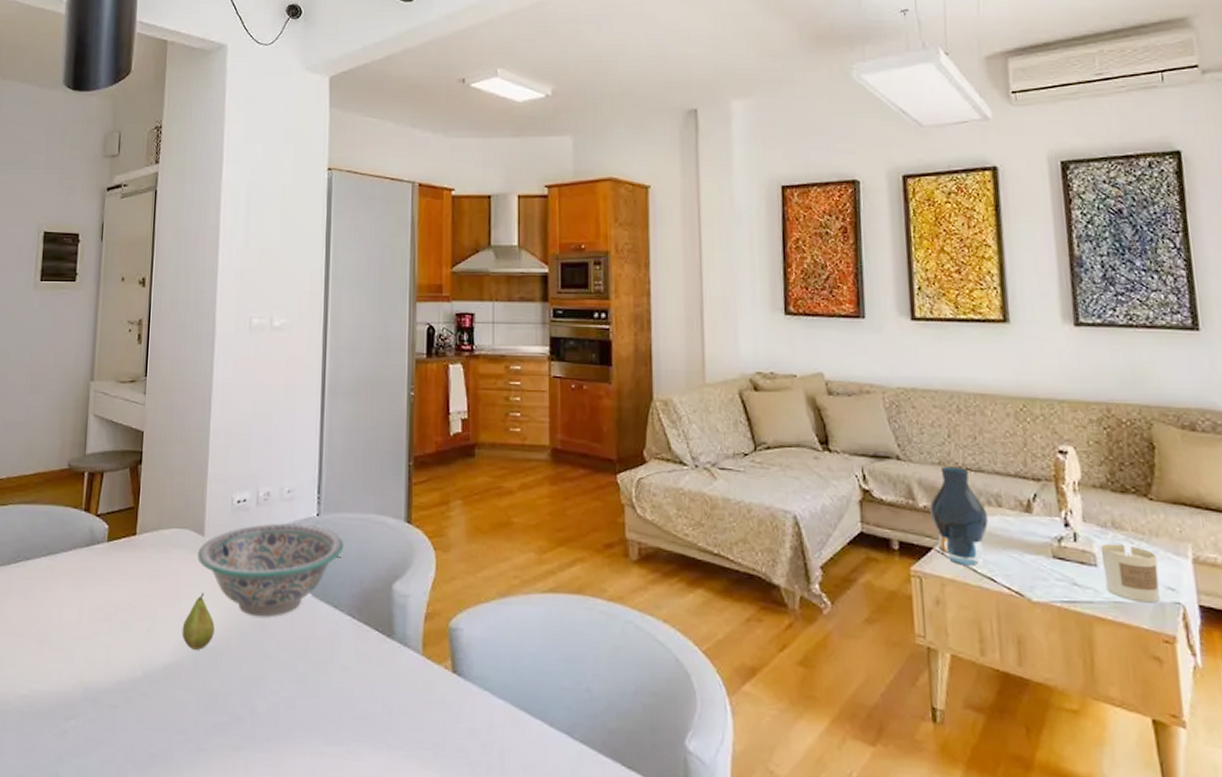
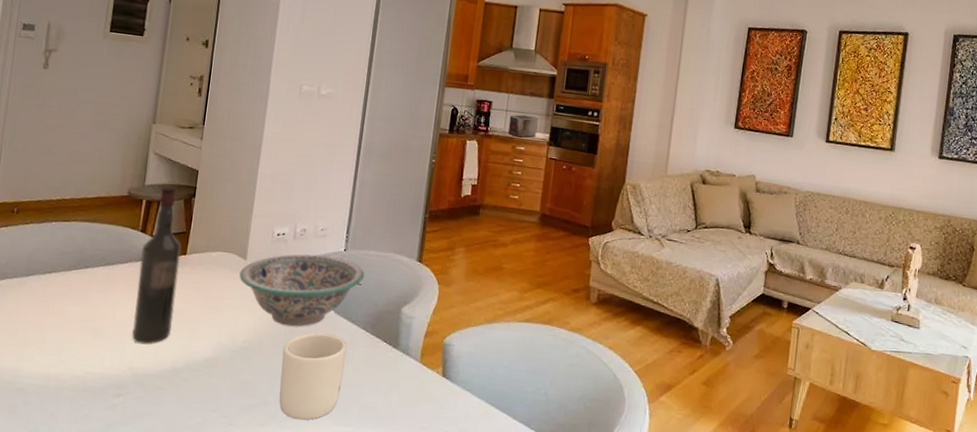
wine bottle: none [80,453,130,650] -> present [131,186,182,344]
fruit: present [182,593,215,650] -> none [221,304,250,349]
mug: none [254,623,331,740] -> present [279,333,347,420]
toaster: none [498,325,533,354] -> present [508,114,538,138]
vase: present [929,466,988,565] -> none [813,251,853,323]
candle: present [1100,541,1161,603] -> none [922,313,960,356]

